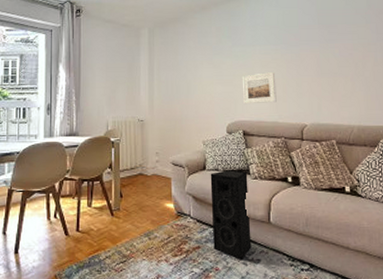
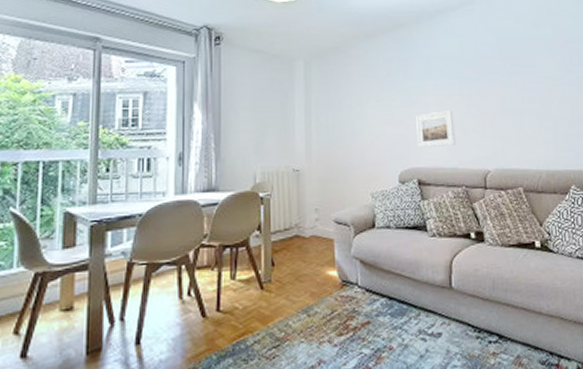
speaker: present [210,170,252,260] -> none [380,226,431,335]

